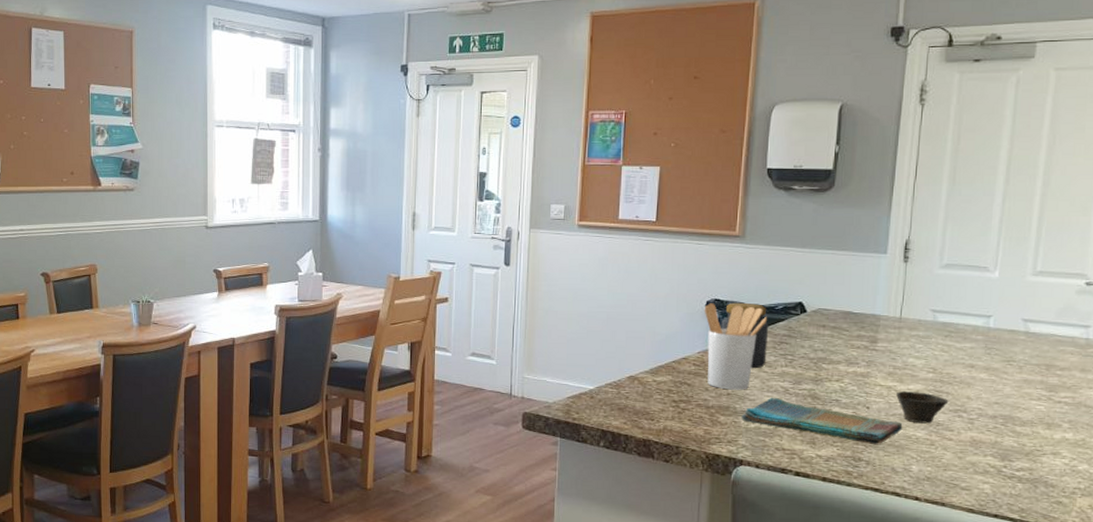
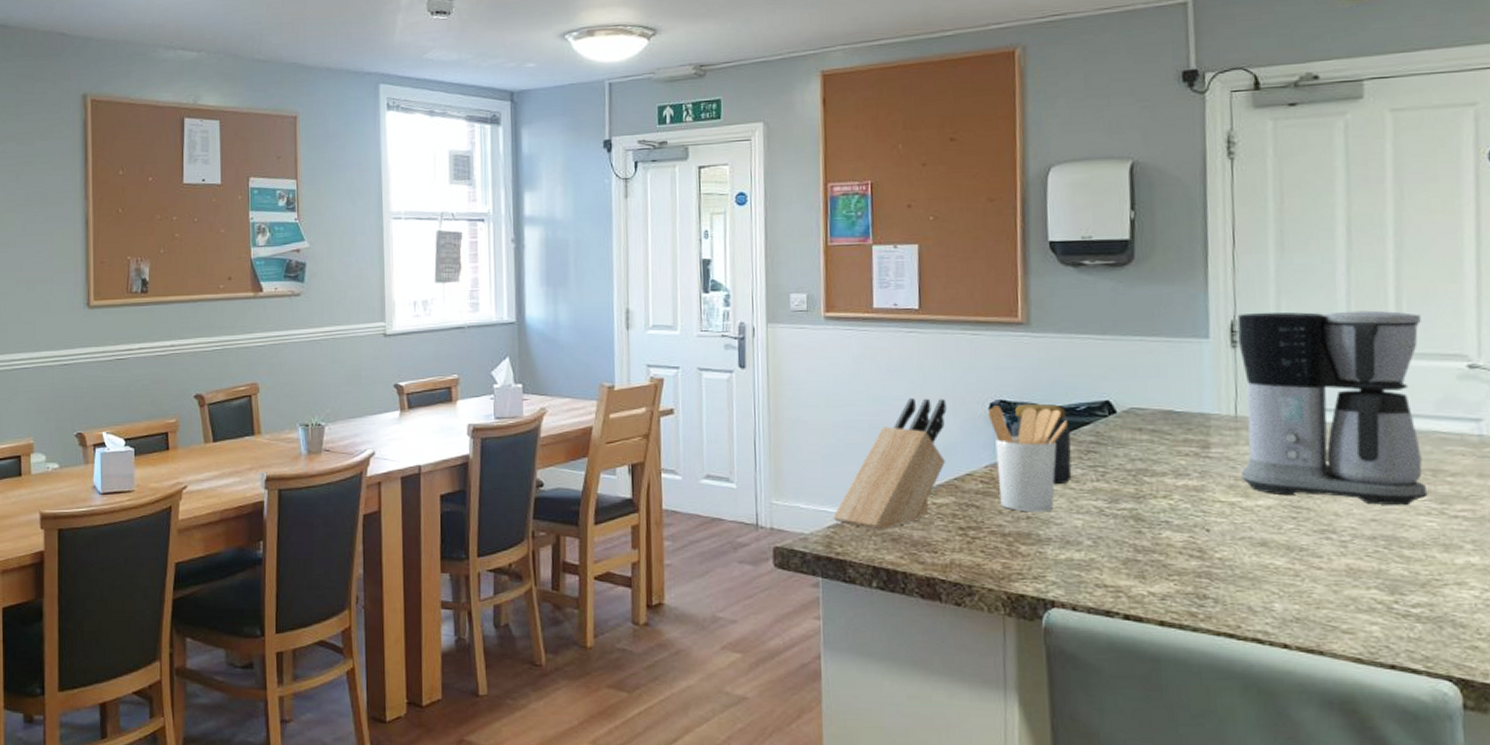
knife block: none [572,295,672,401] -> present [832,398,947,530]
dish towel: present [741,397,903,445] -> none [1047,520,1256,578]
cup: present [895,391,949,424] -> none [1241,508,1311,549]
coffee maker: none [899,234,1055,393] -> present [1237,310,1428,506]

